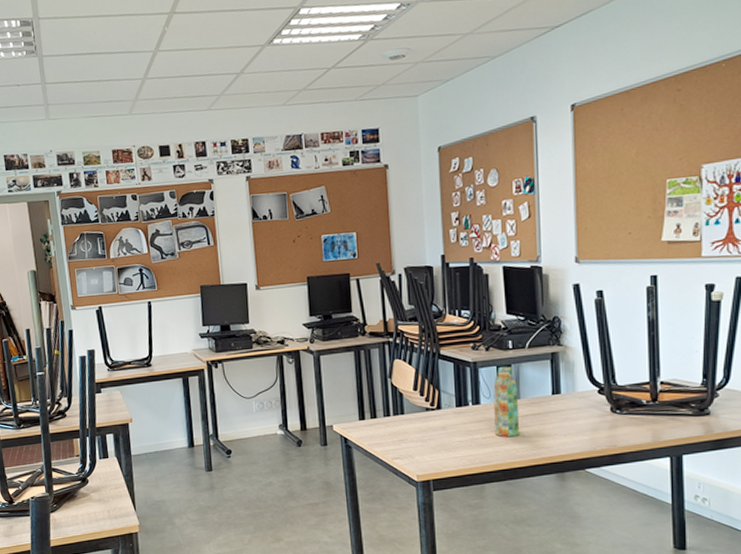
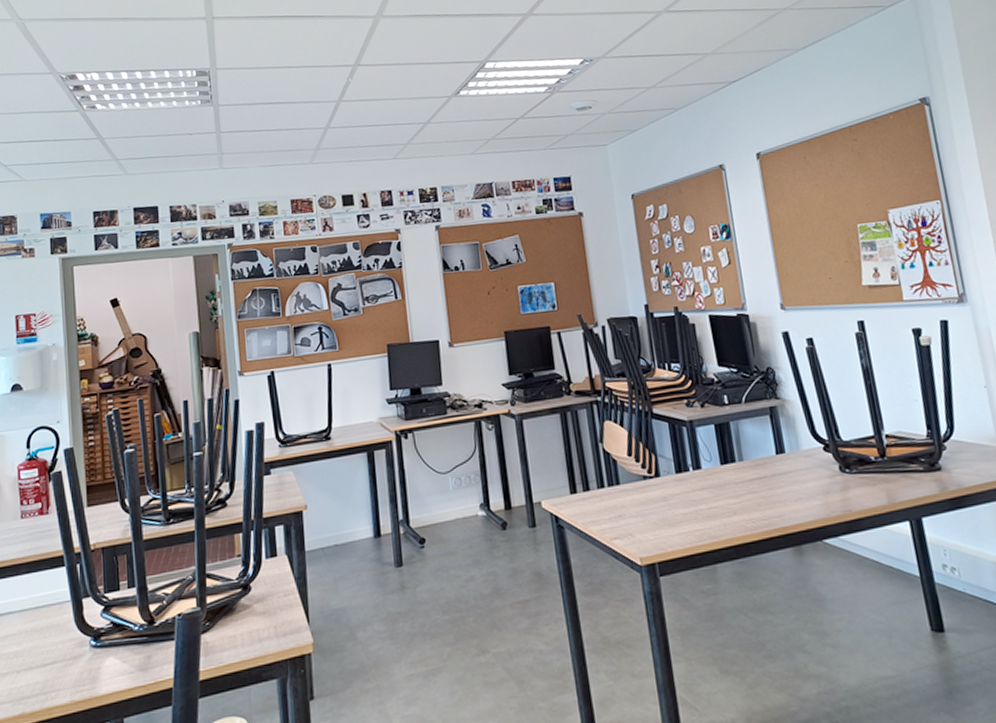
water bottle: present [493,366,520,438] -> none [713,424,748,507]

